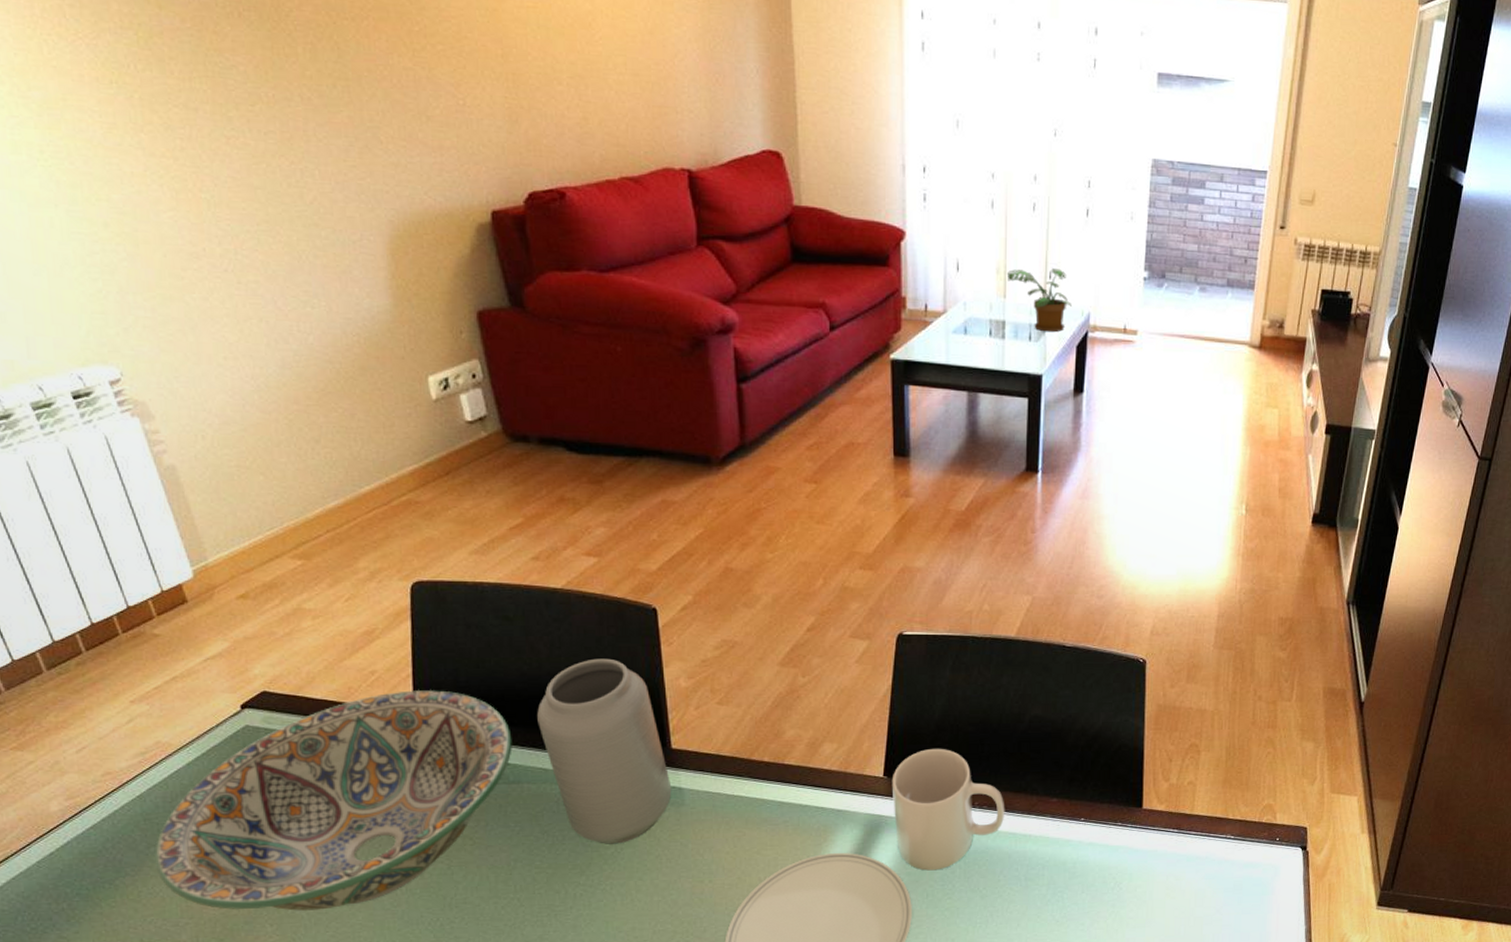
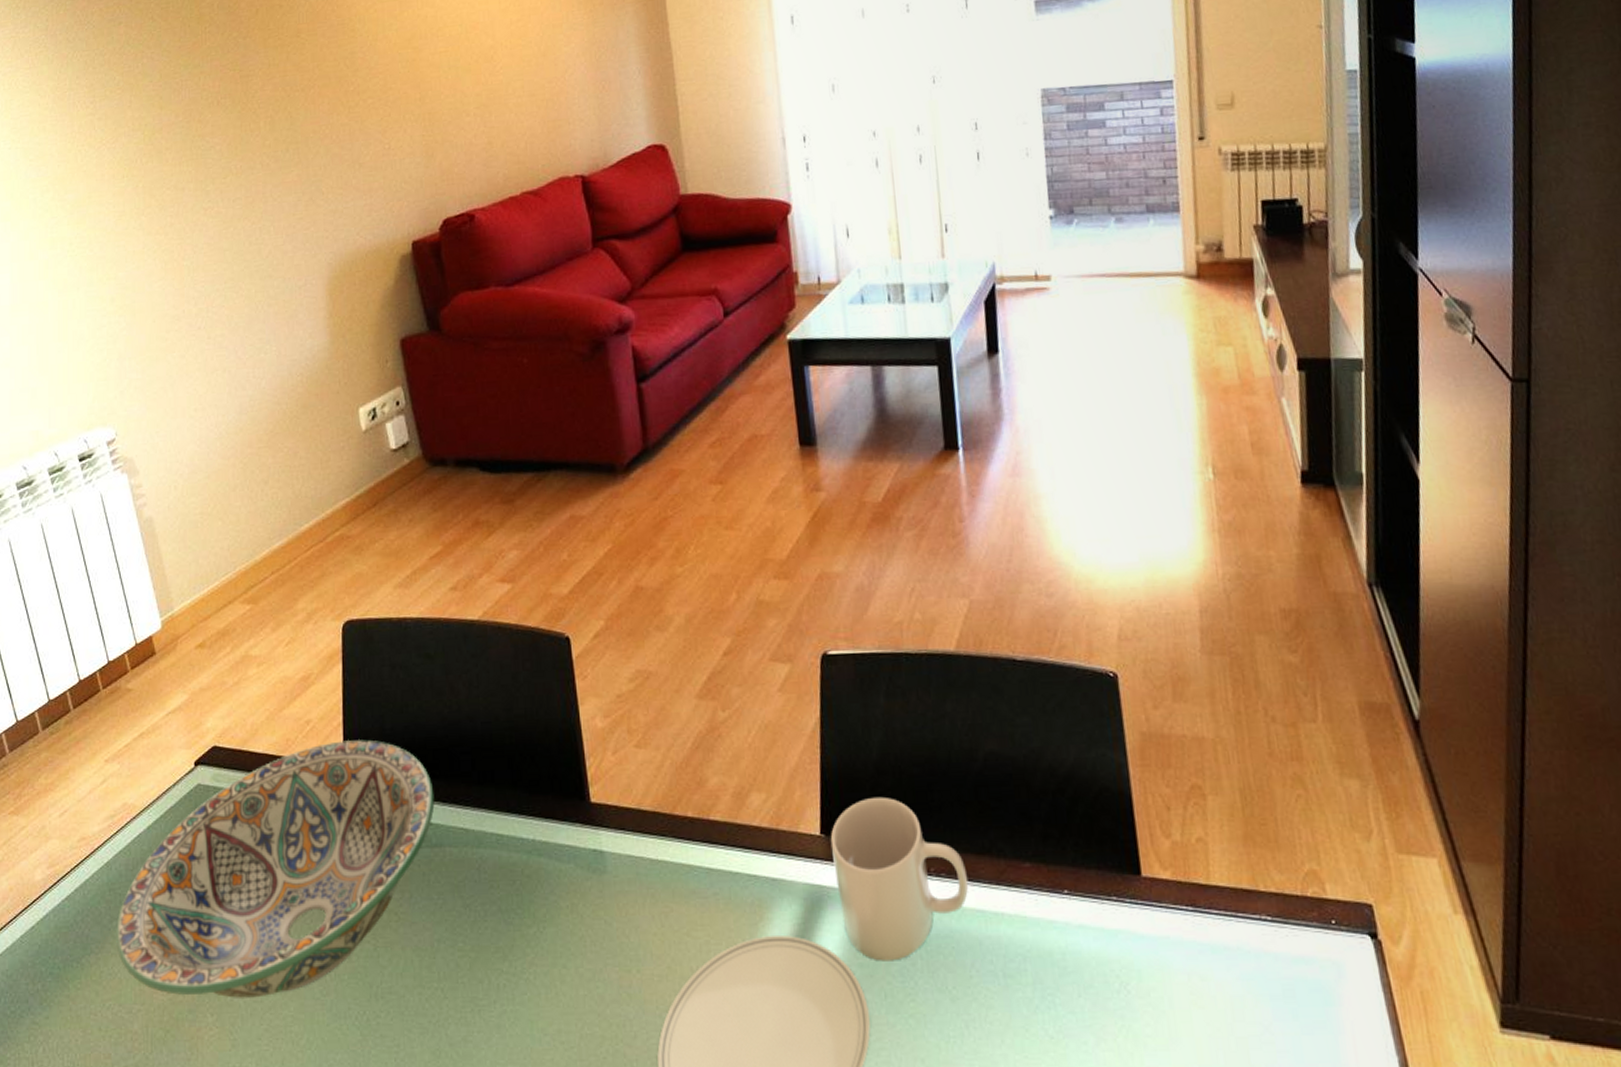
vase: present [537,658,672,844] -> none [457,697,593,922]
potted plant: present [1006,268,1072,331] -> none [899,220,973,290]

